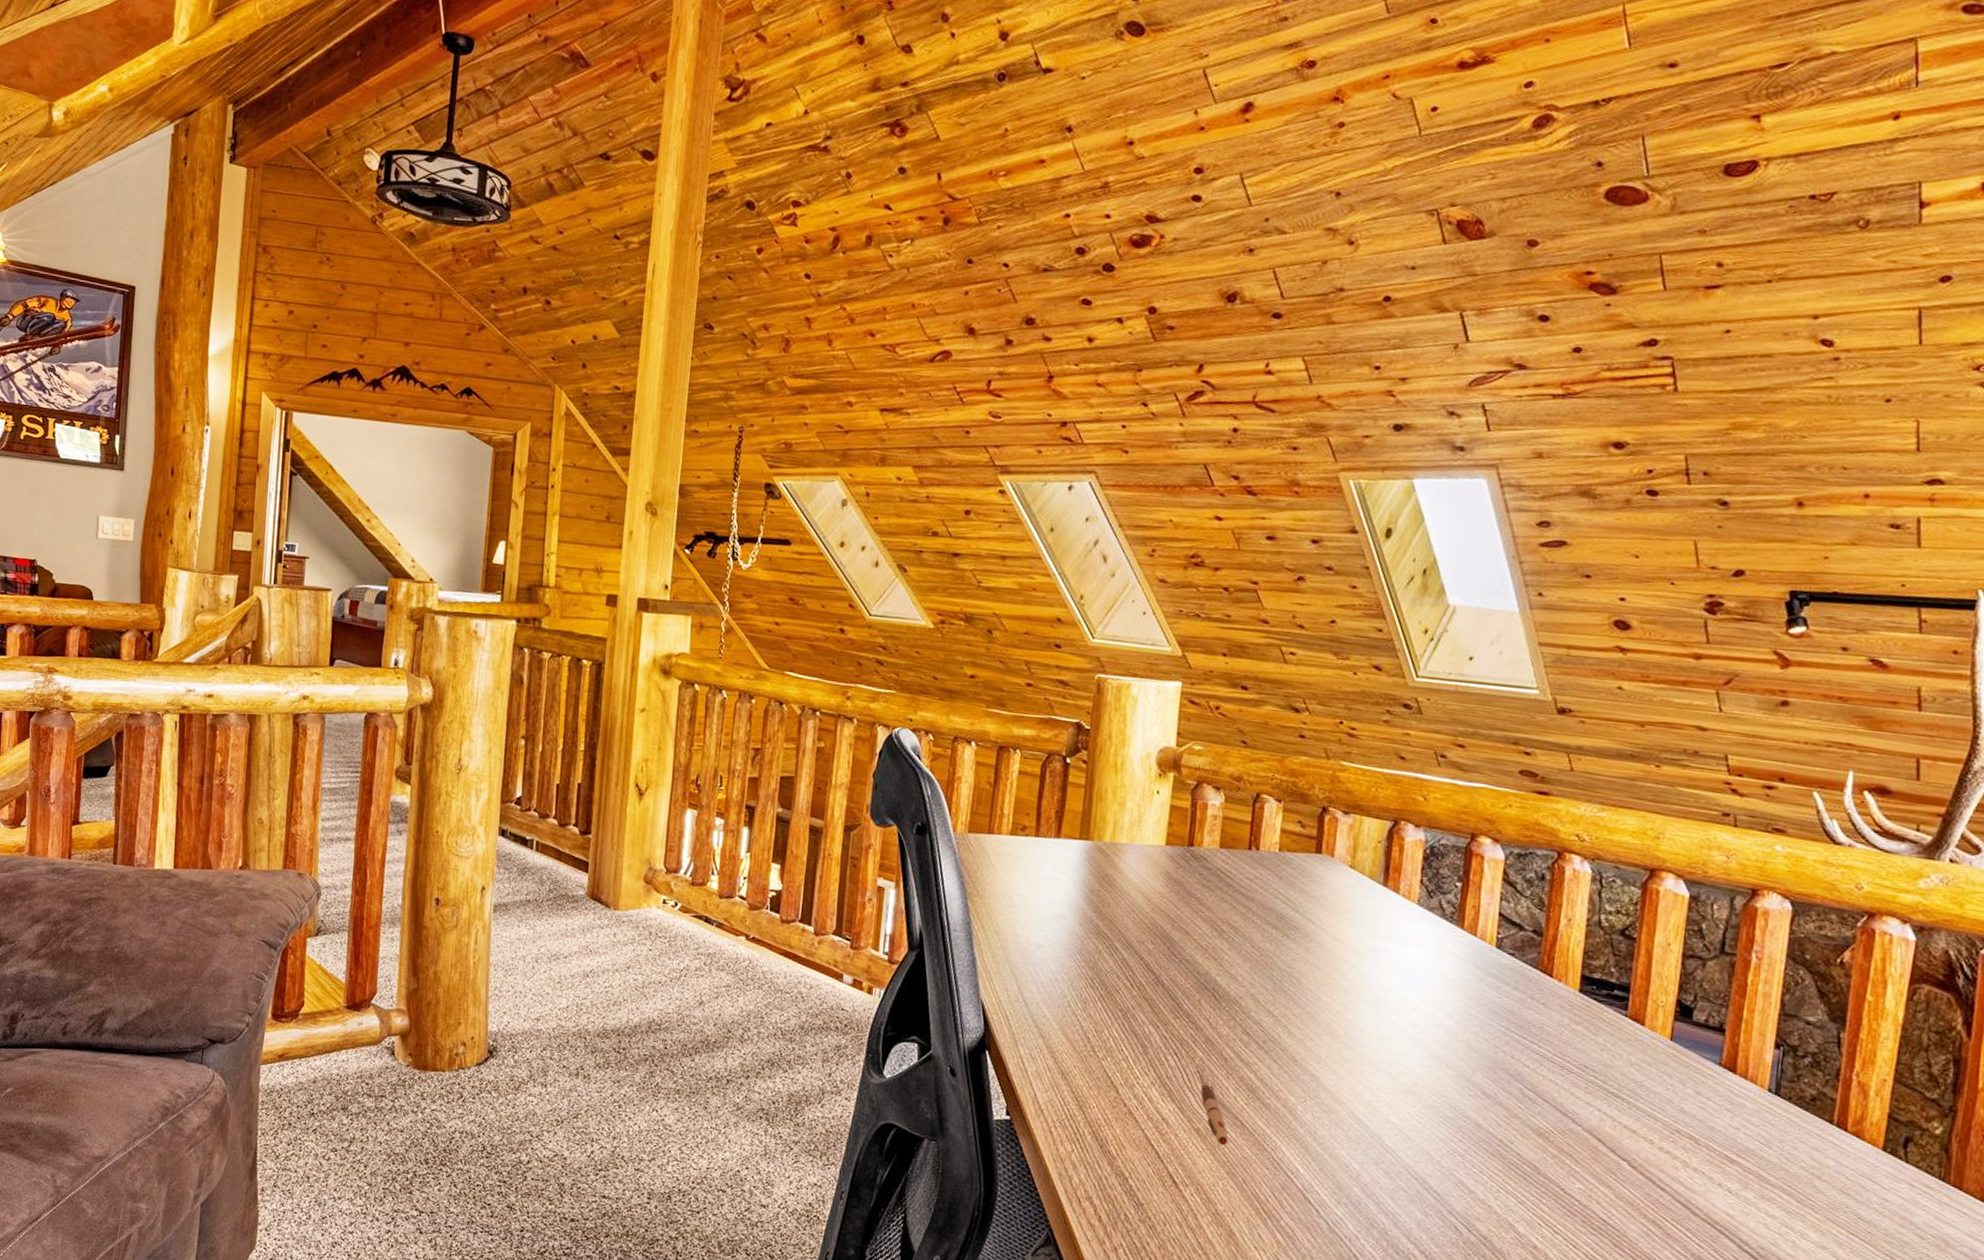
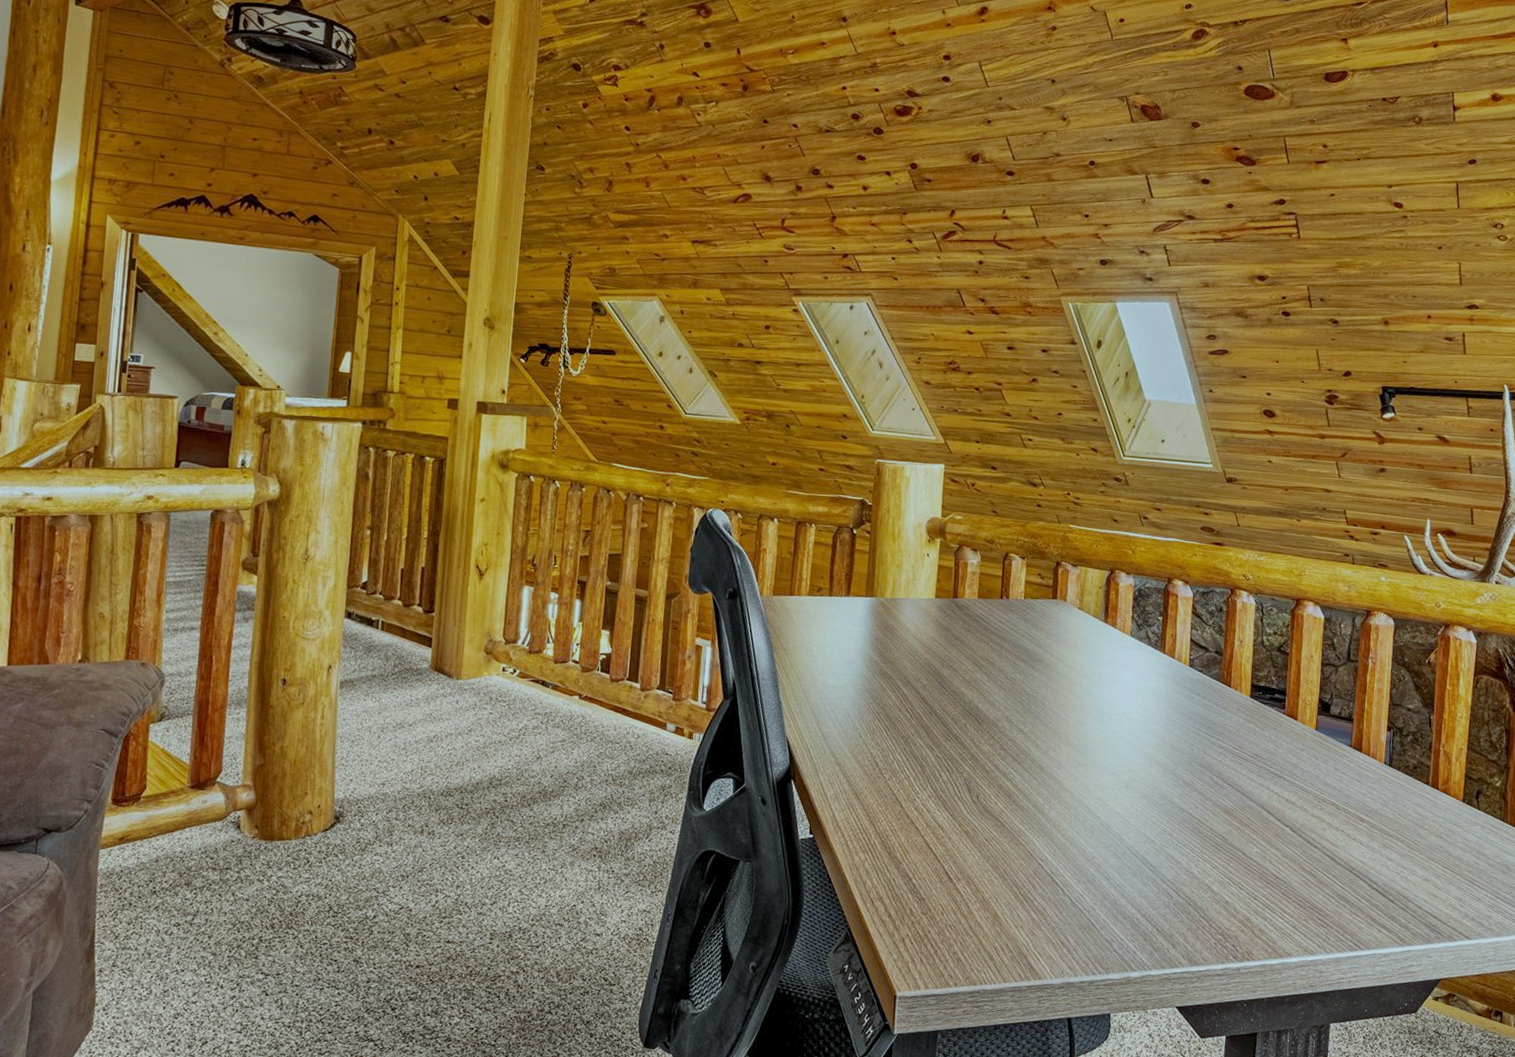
pen: present [1201,1081,1229,1145] -> none [968,791,992,843]

